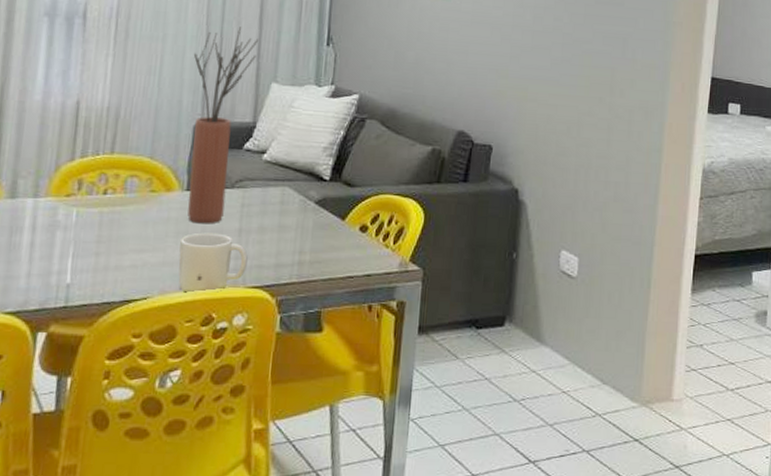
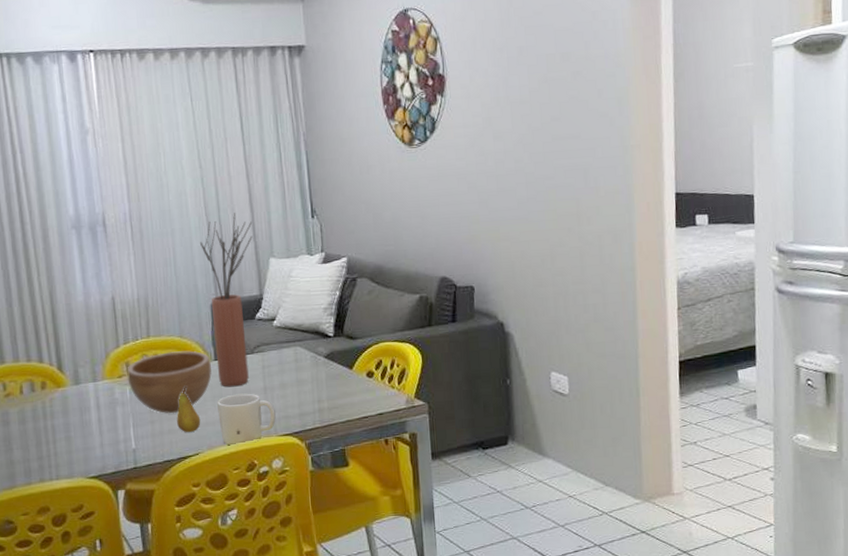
bowl: none [76,173,182,247] -> present [127,350,212,414]
fruit: none [127,215,157,271] -> present [177,386,201,432]

